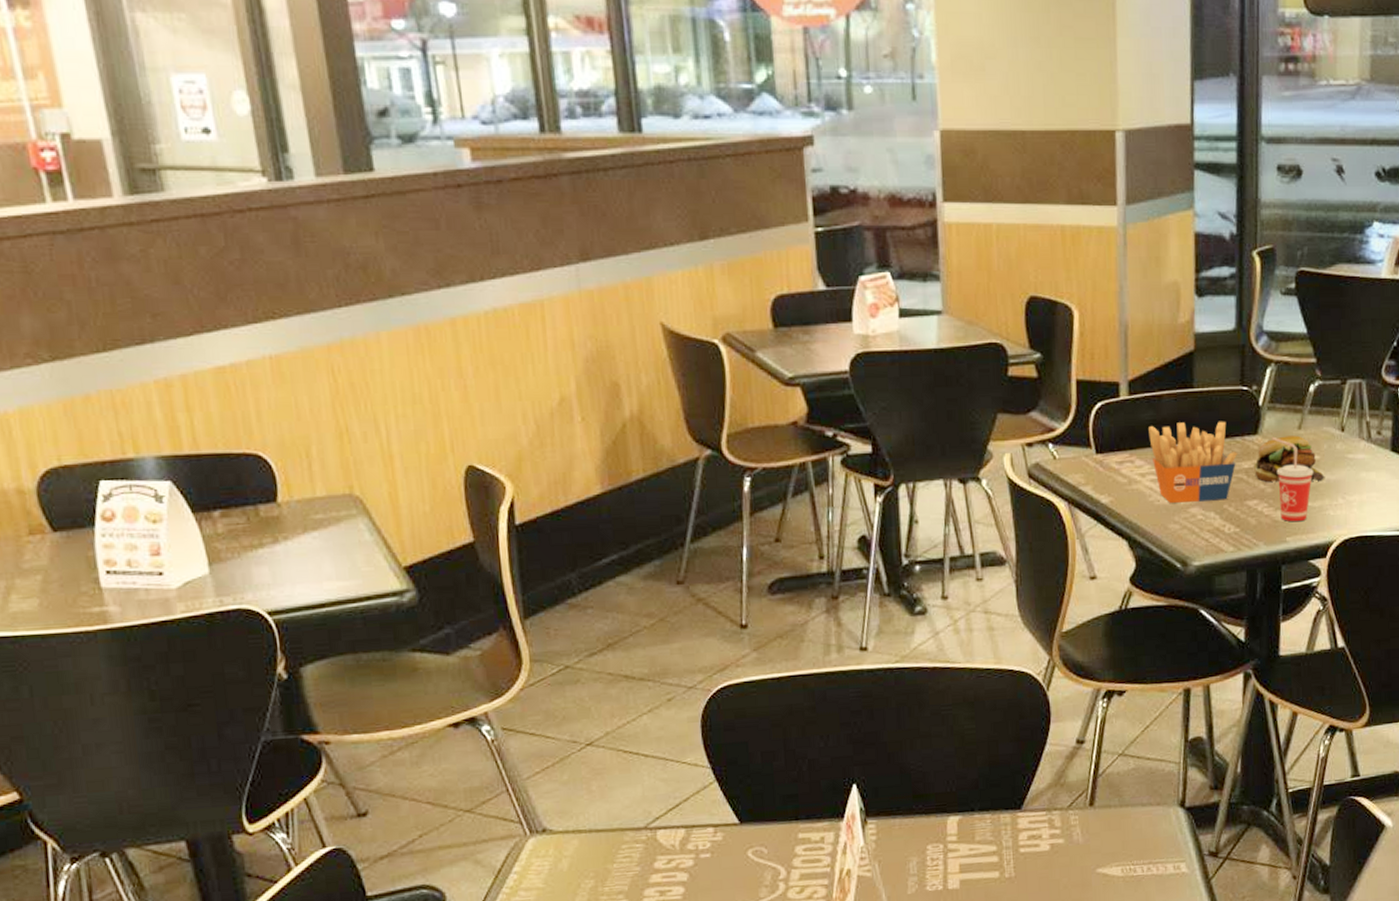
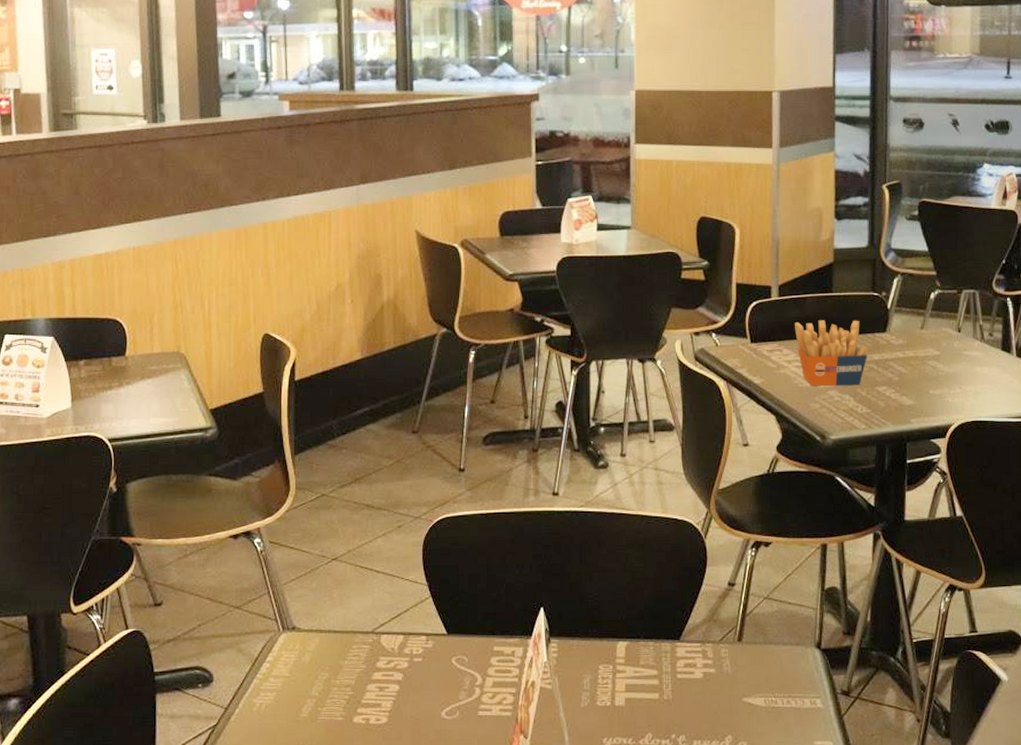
burger: present [1253,435,1325,482] -> none [882,334,944,372]
beverage cup: present [1271,436,1314,522] -> none [898,334,934,406]

